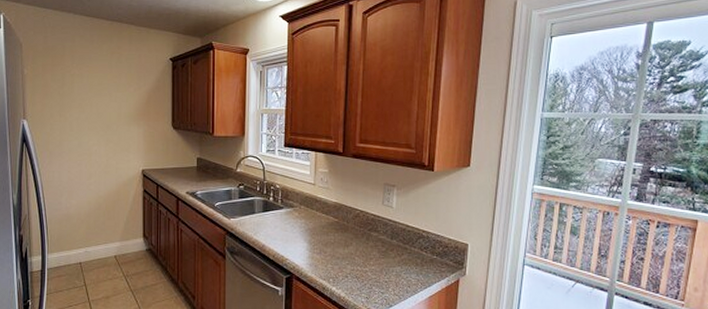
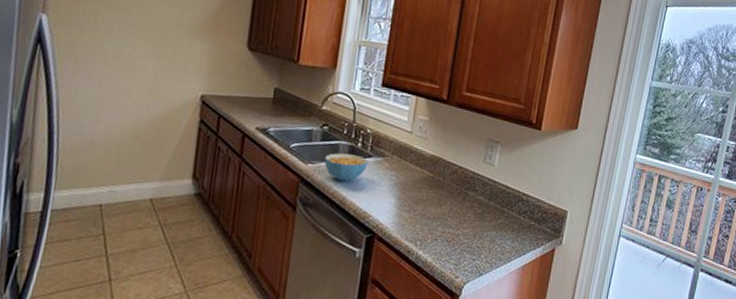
cereal bowl: none [243,208,280,232] -> present [324,153,368,182]

